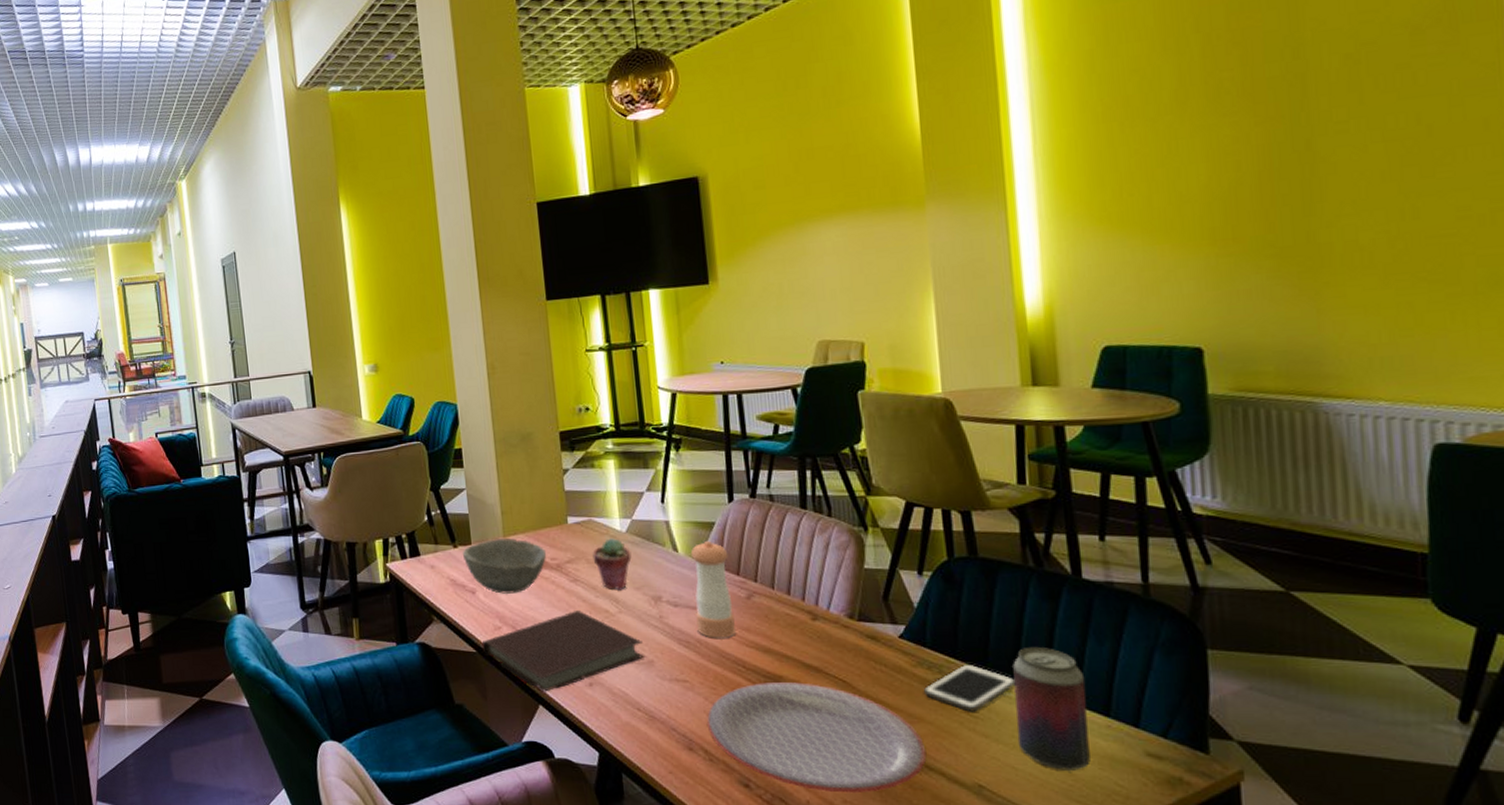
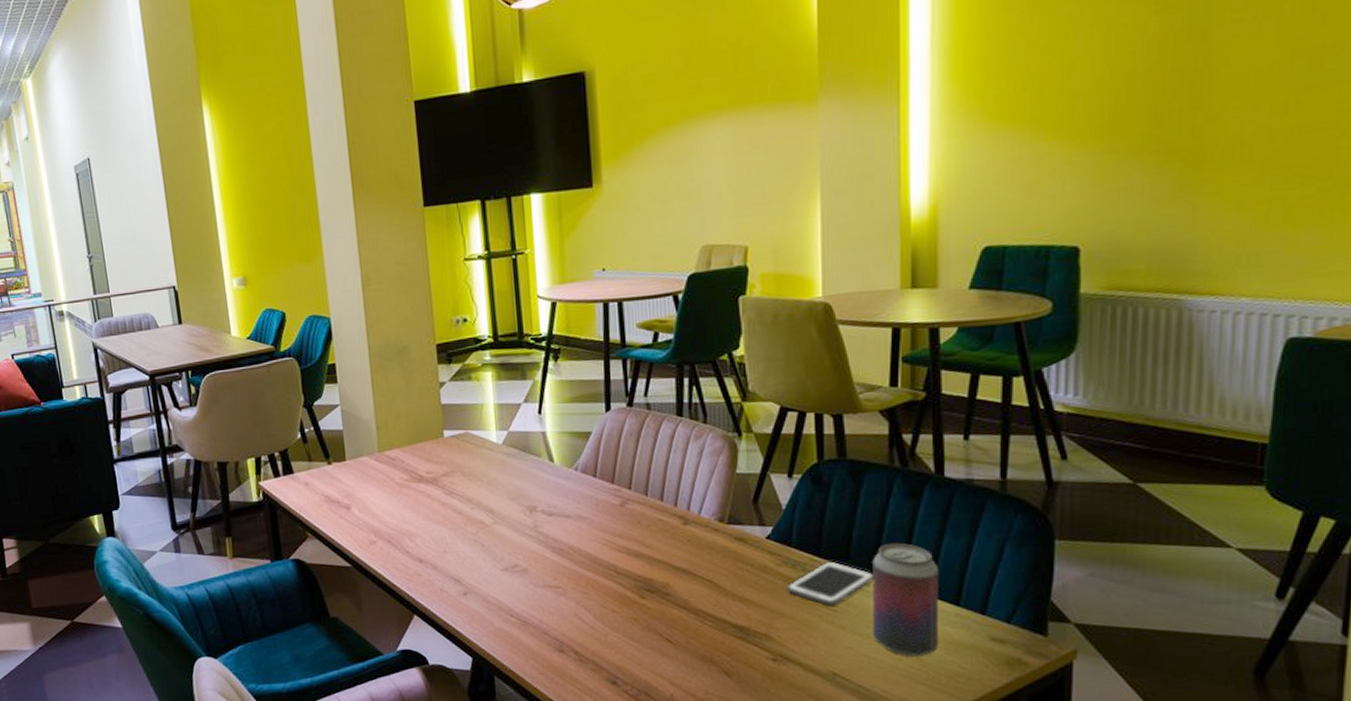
bowl: present [462,538,547,595] -> none [336,453,423,510]
notebook: present [482,611,644,692] -> none [357,523,518,603]
potted succulent: present [592,538,632,589] -> none [468,450,508,501]
pepper shaker: present [690,540,736,638] -> none [566,450,608,545]
plate: present [706,682,927,794] -> none [577,584,786,686]

